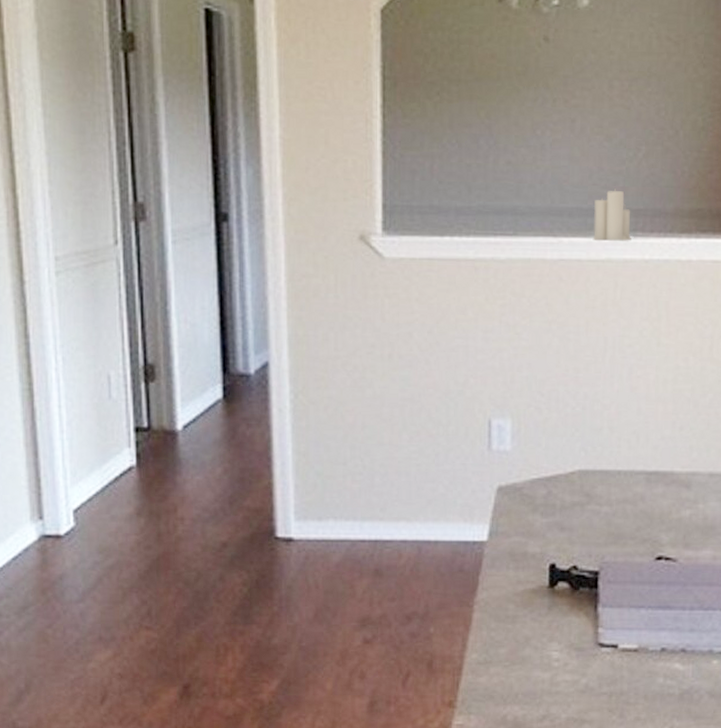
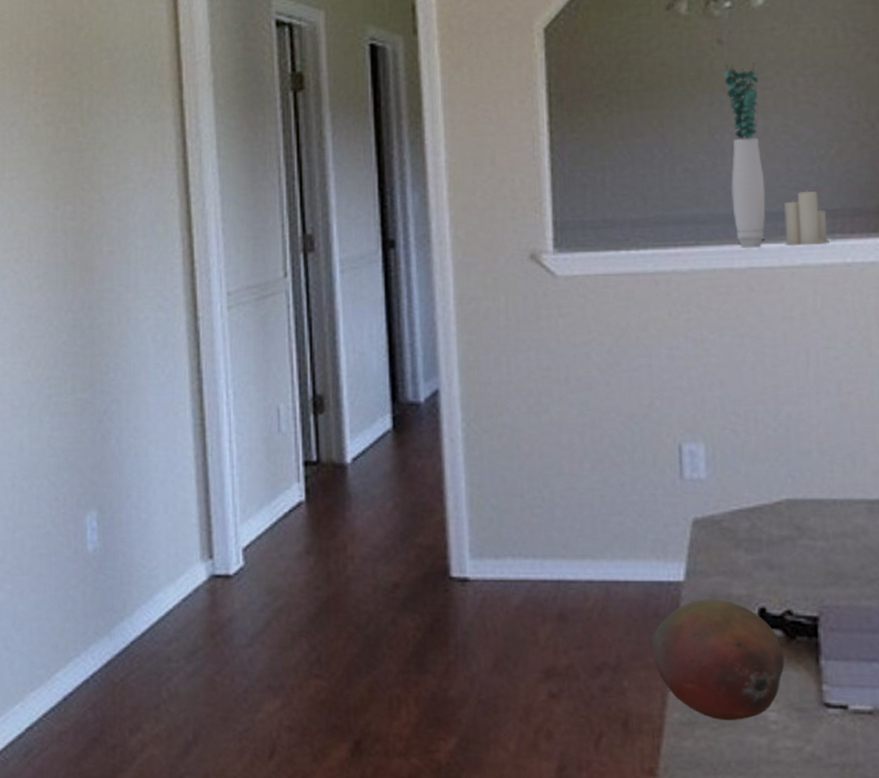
fruit: none [456,556,569,660] -> present [651,599,785,721]
vase: none [546,59,579,242] -> present [722,62,766,249]

